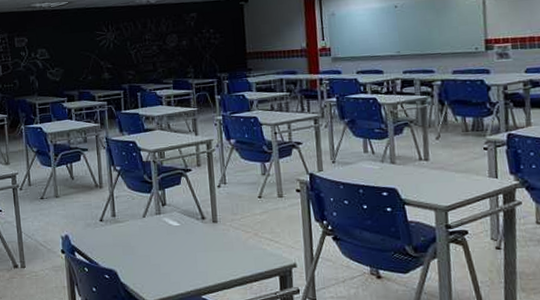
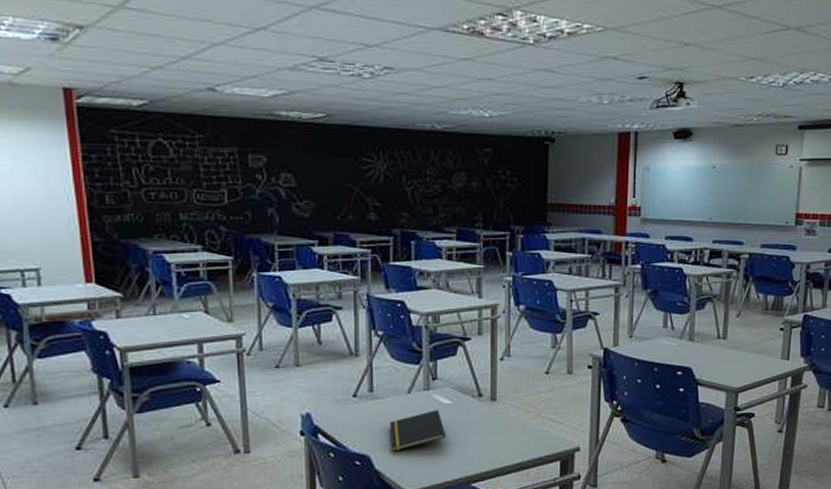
notepad: none [130,230,177,267] -> present [389,409,446,452]

